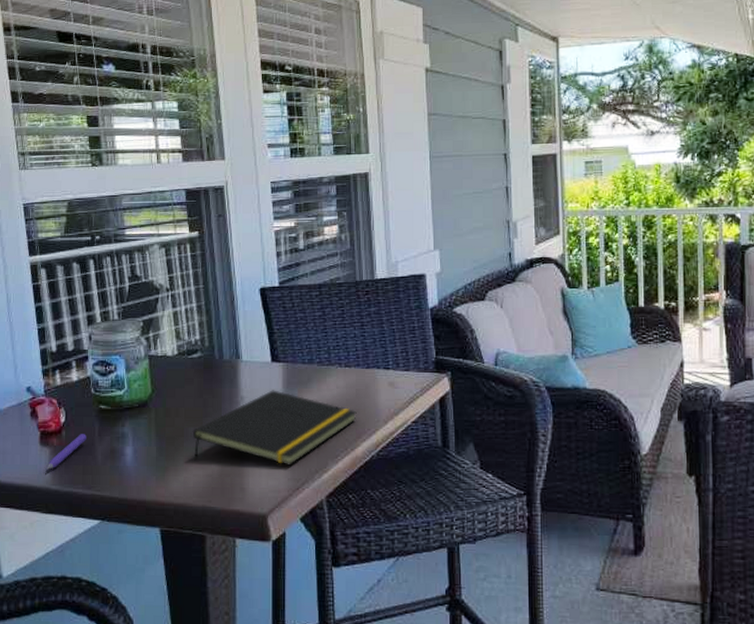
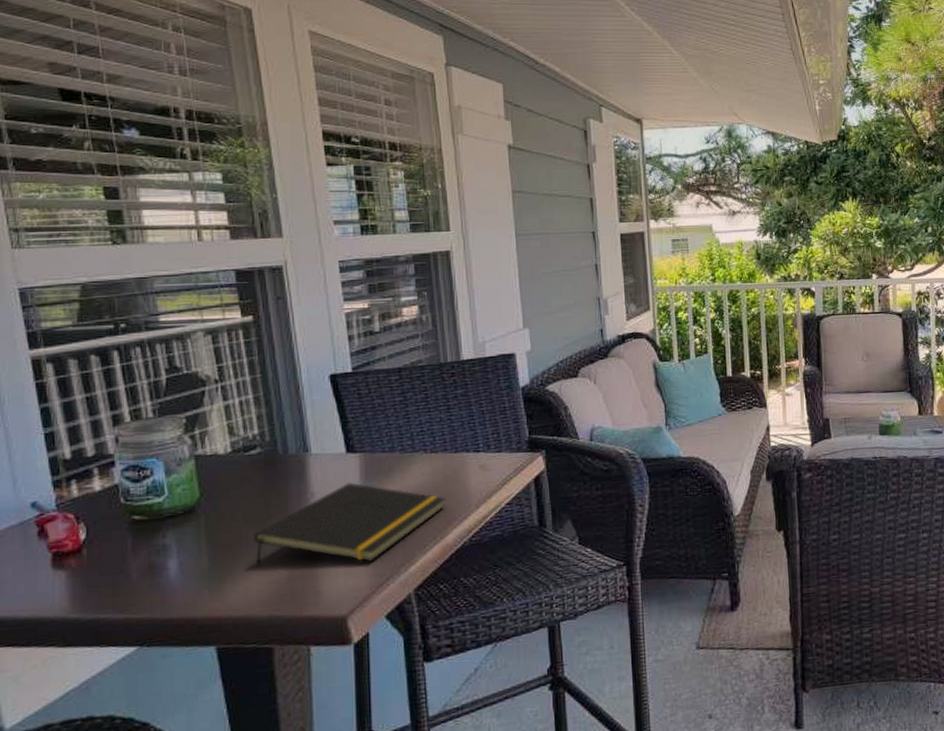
pen: present [47,434,87,470] -> none [64,550,116,596]

